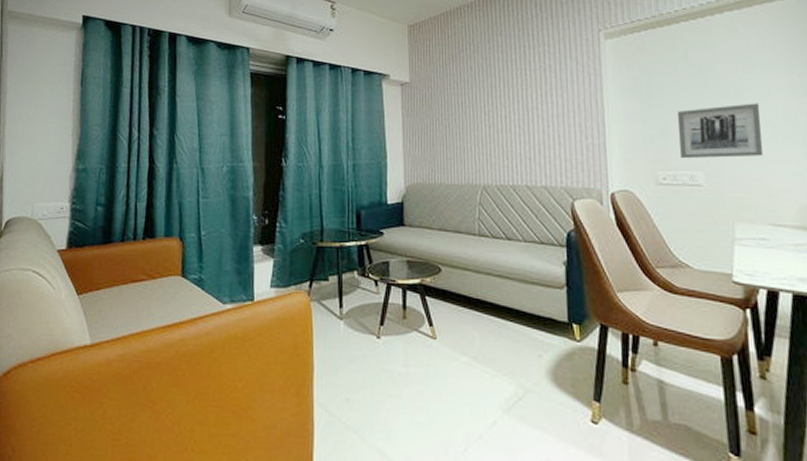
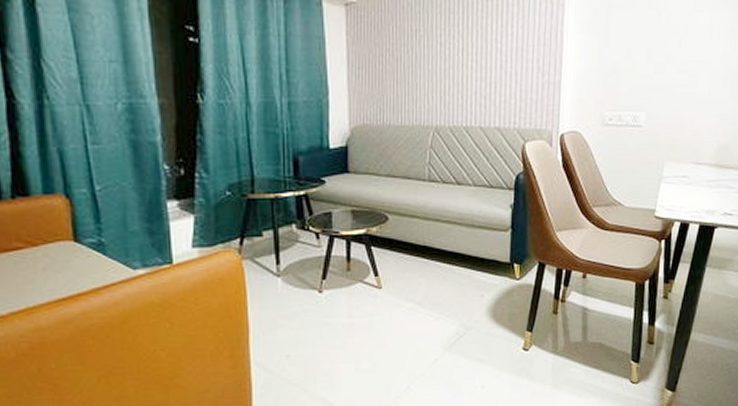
wall art: present [678,103,763,159] -> none [628,43,703,99]

